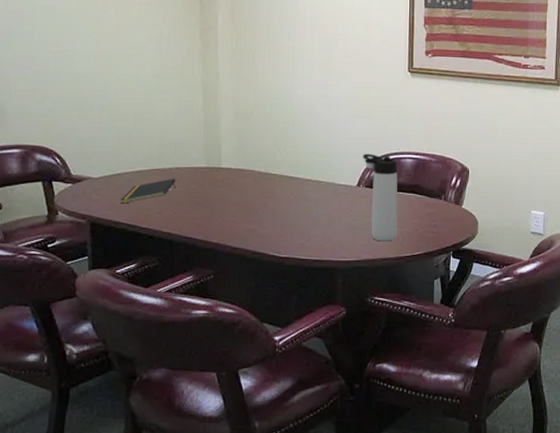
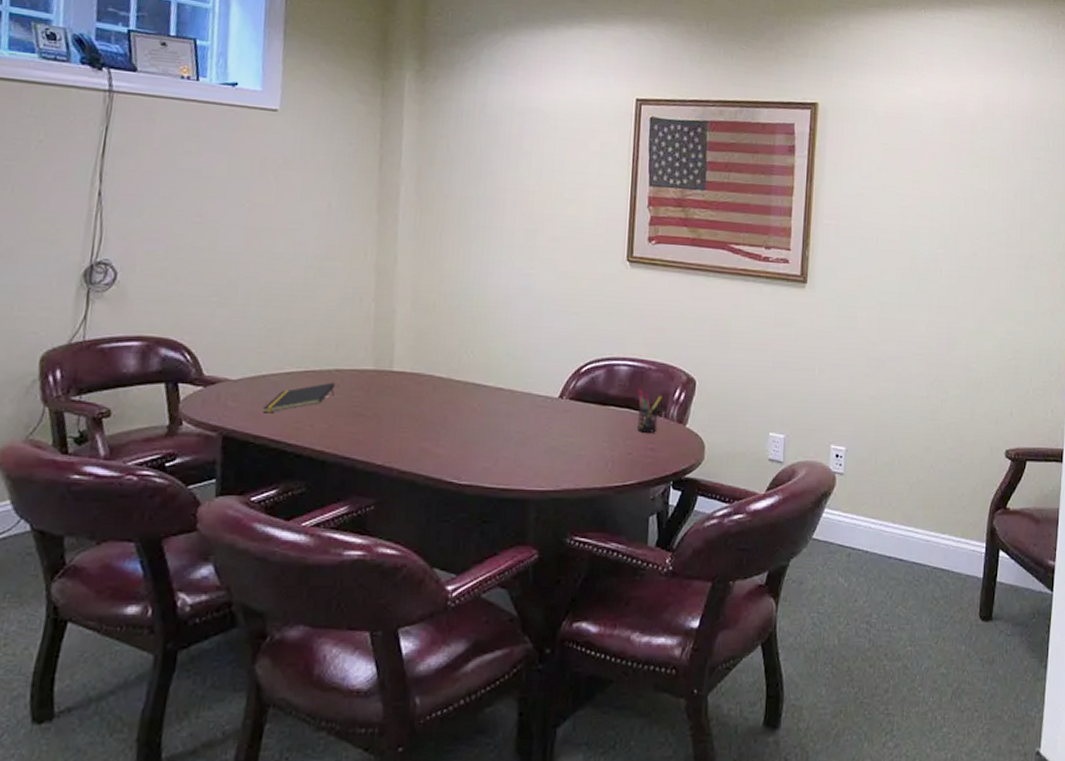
thermos bottle: present [363,153,398,242] -> none [568,358,610,467]
pen holder: none [422,178,441,213] -> present [637,389,662,433]

